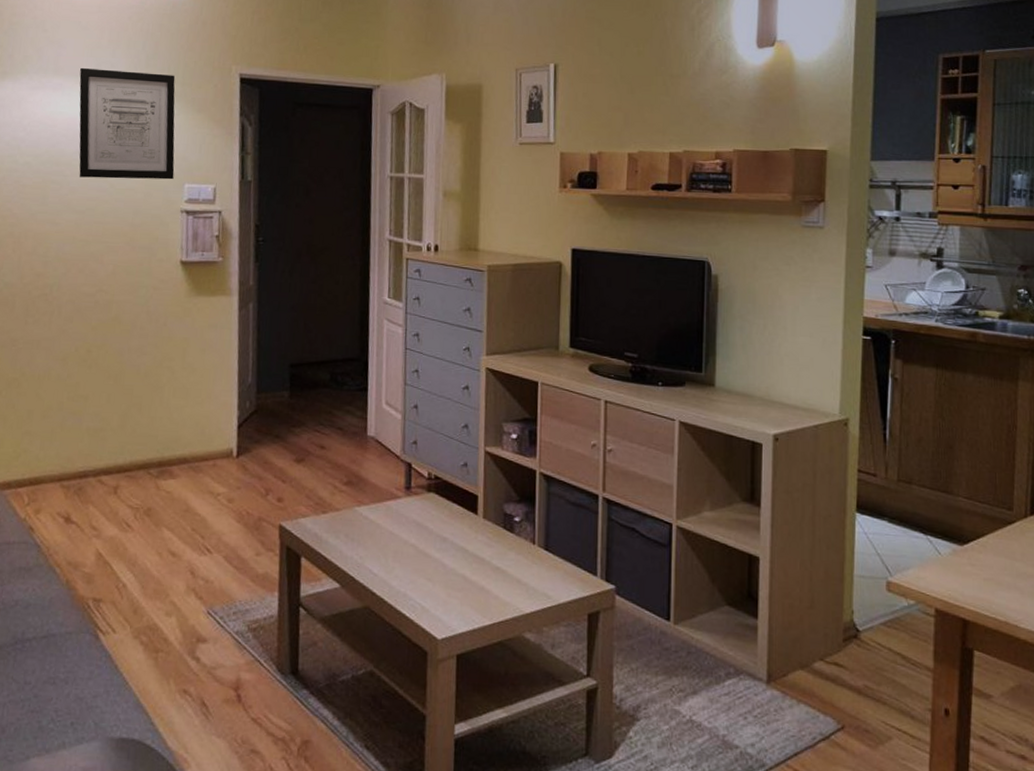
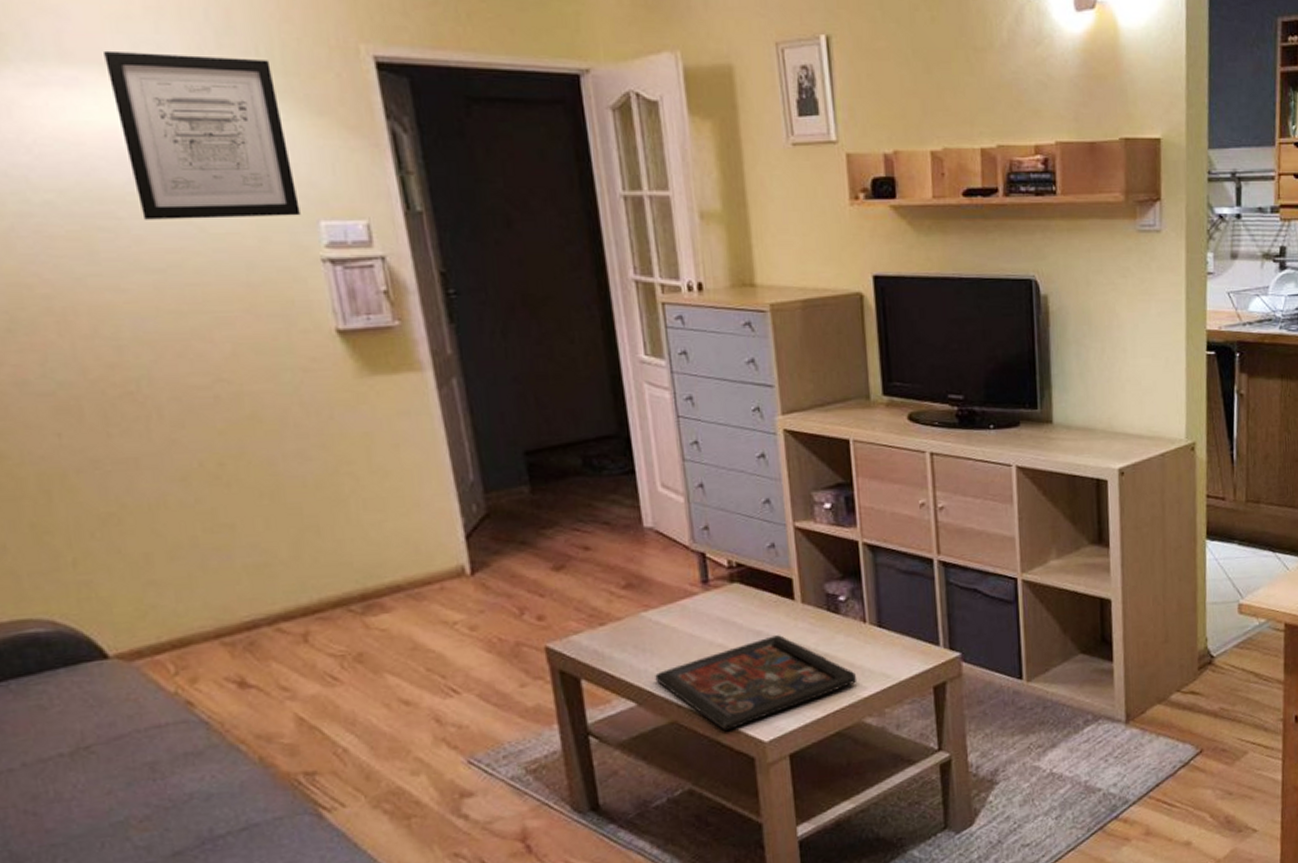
decorative tray: none [358,544,522,623] -> present [655,635,857,731]

